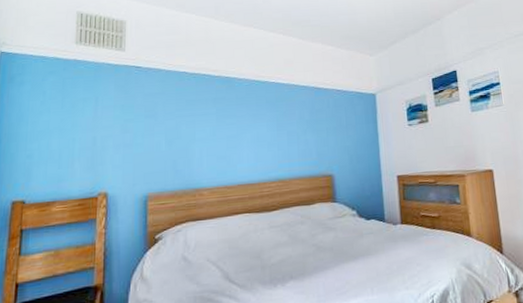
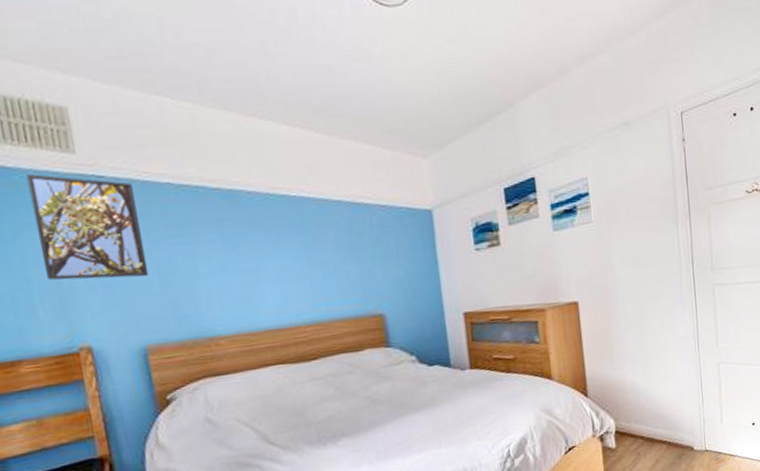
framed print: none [87,65,160,141] -> present [26,174,149,280]

